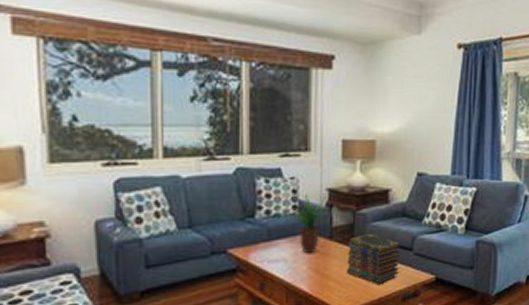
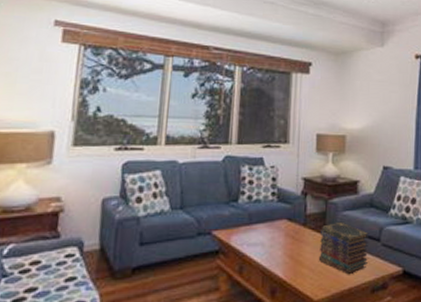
potted plant: present [285,194,327,254] -> none [264,182,302,239]

